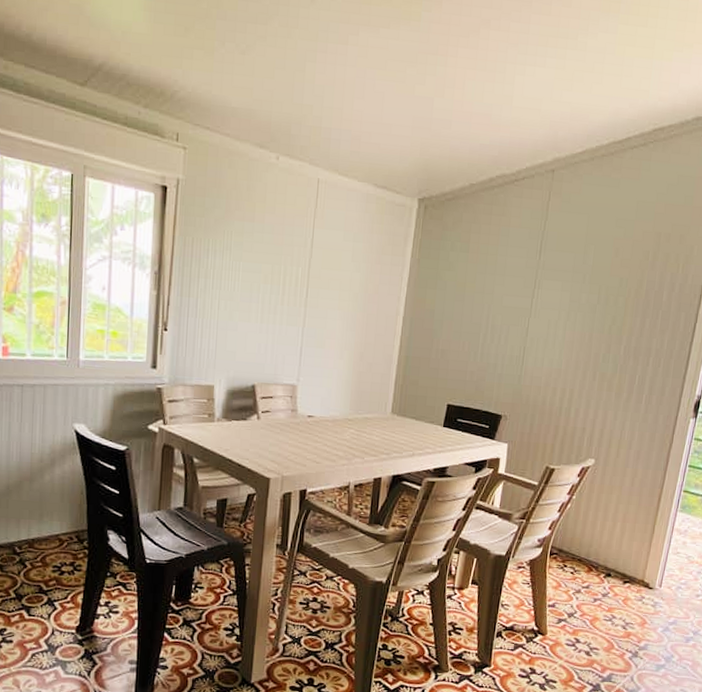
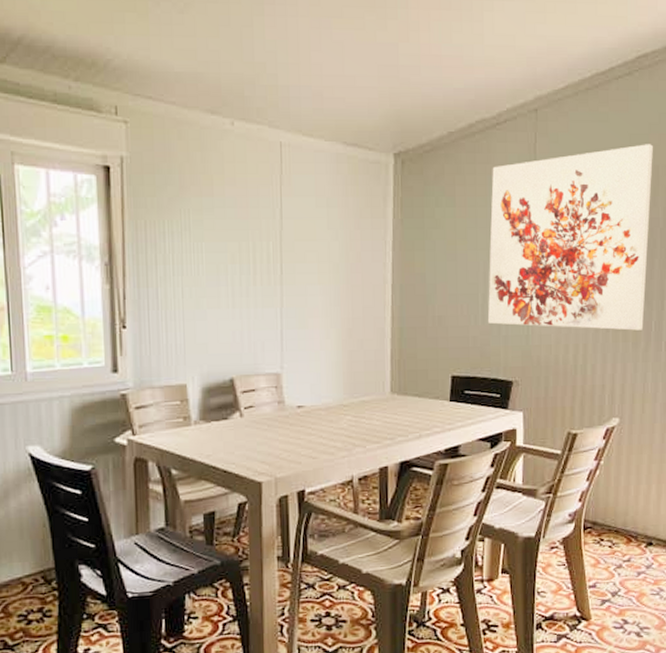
wall art: none [485,211,658,383] -> present [487,144,653,331]

